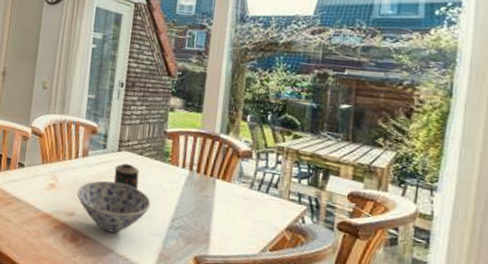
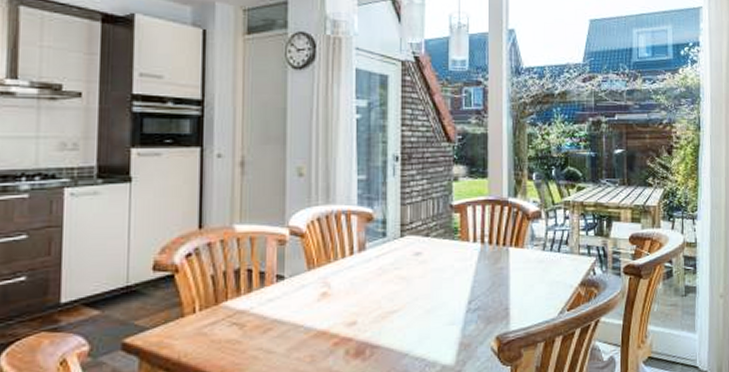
bowl: present [76,180,151,233] -> none [356,273,444,334]
candle: present [113,163,140,189] -> none [399,250,428,277]

